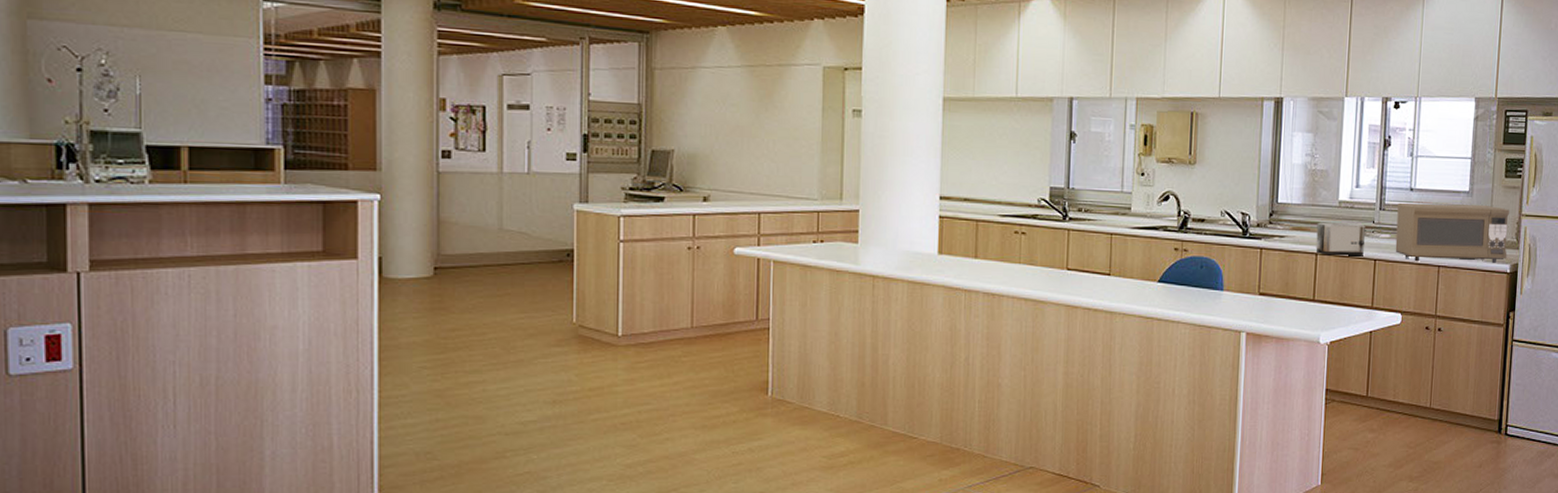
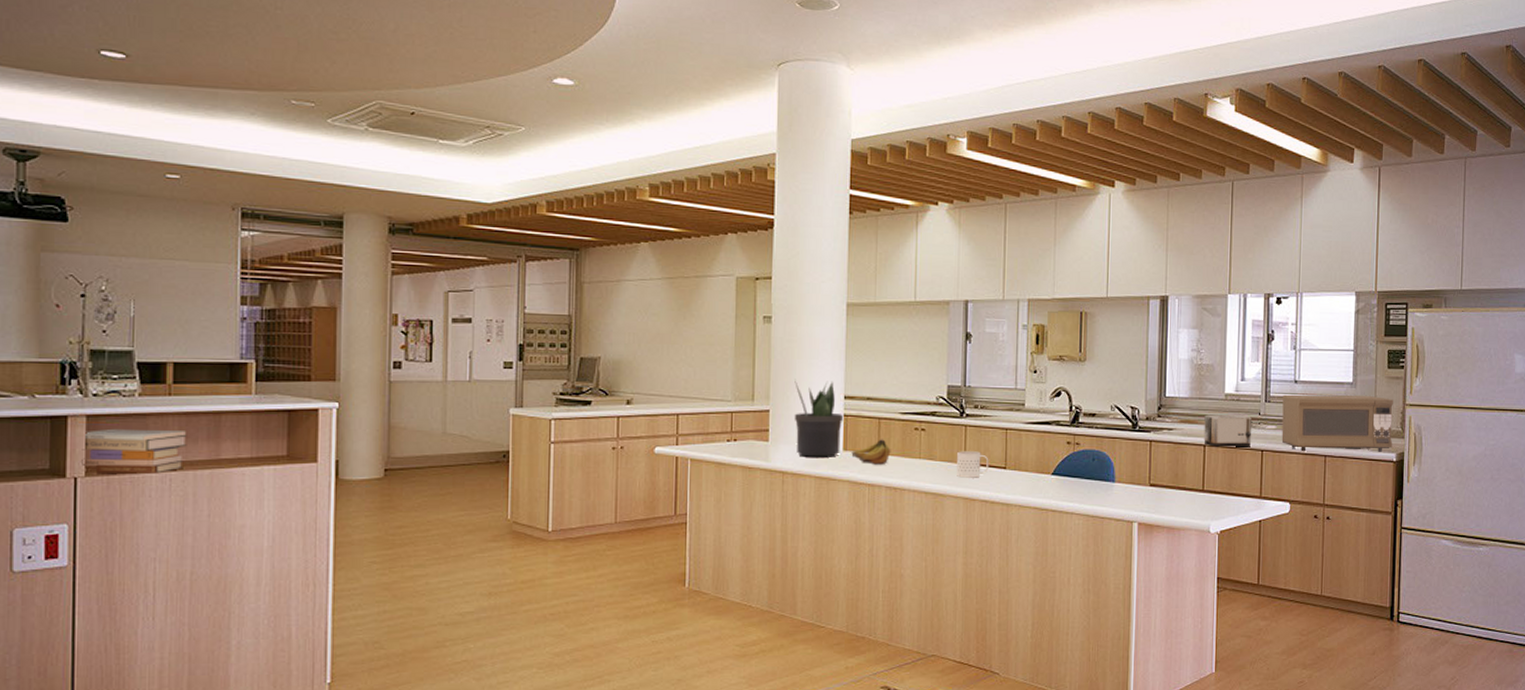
books: none [84,218,207,269] -> present [81,428,187,474]
planter: none [885,178,939,261] -> present [794,380,844,457]
fruit: none [947,242,989,271] -> present [851,439,891,466]
mug: none [1058,256,1093,285] -> present [956,451,989,478]

